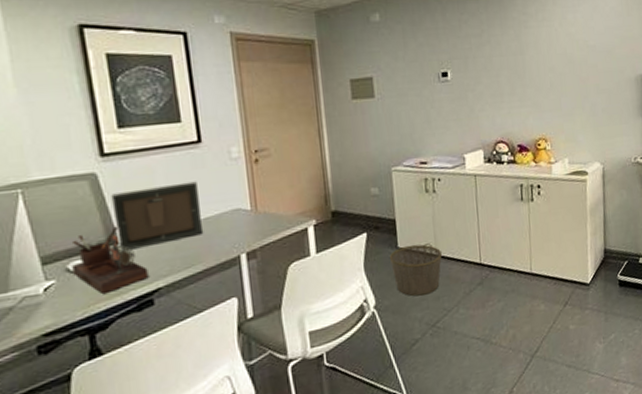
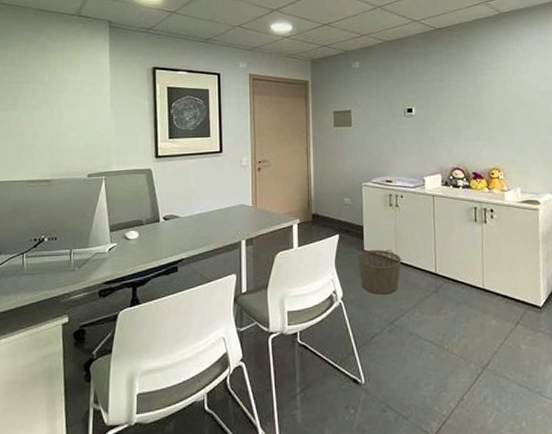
desk organizer: present [72,226,149,295] -> none [128,209,176,259]
picture frame: present [111,181,203,251] -> none [159,181,216,227]

